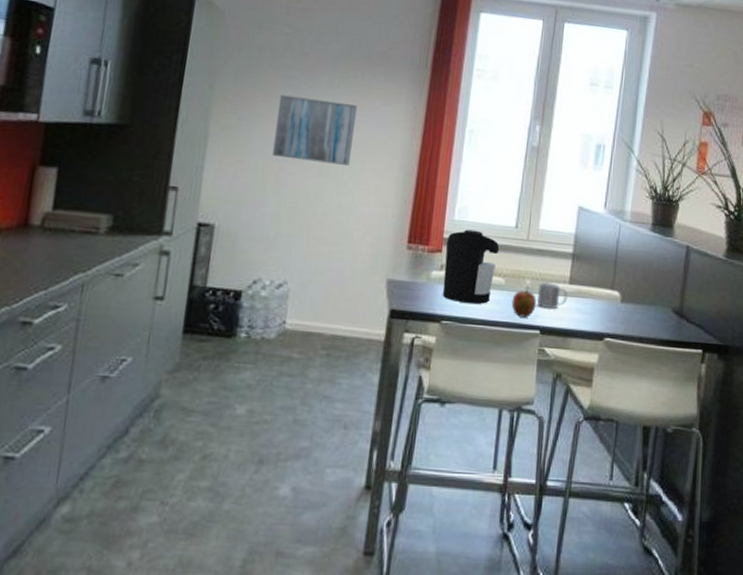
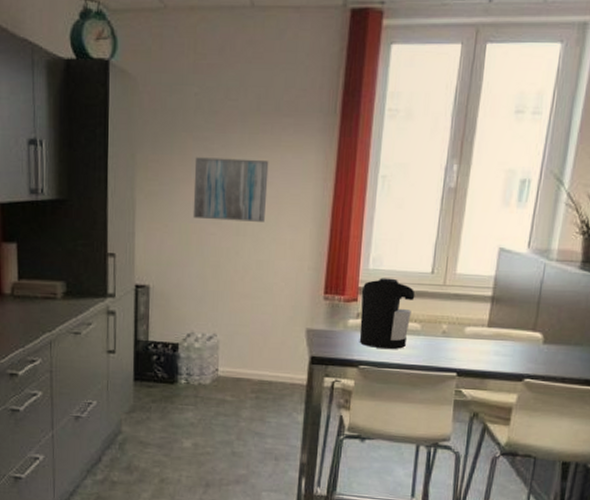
apple: present [511,289,537,318] -> none [427,333,453,361]
mug: present [536,282,568,309] -> none [453,326,486,352]

